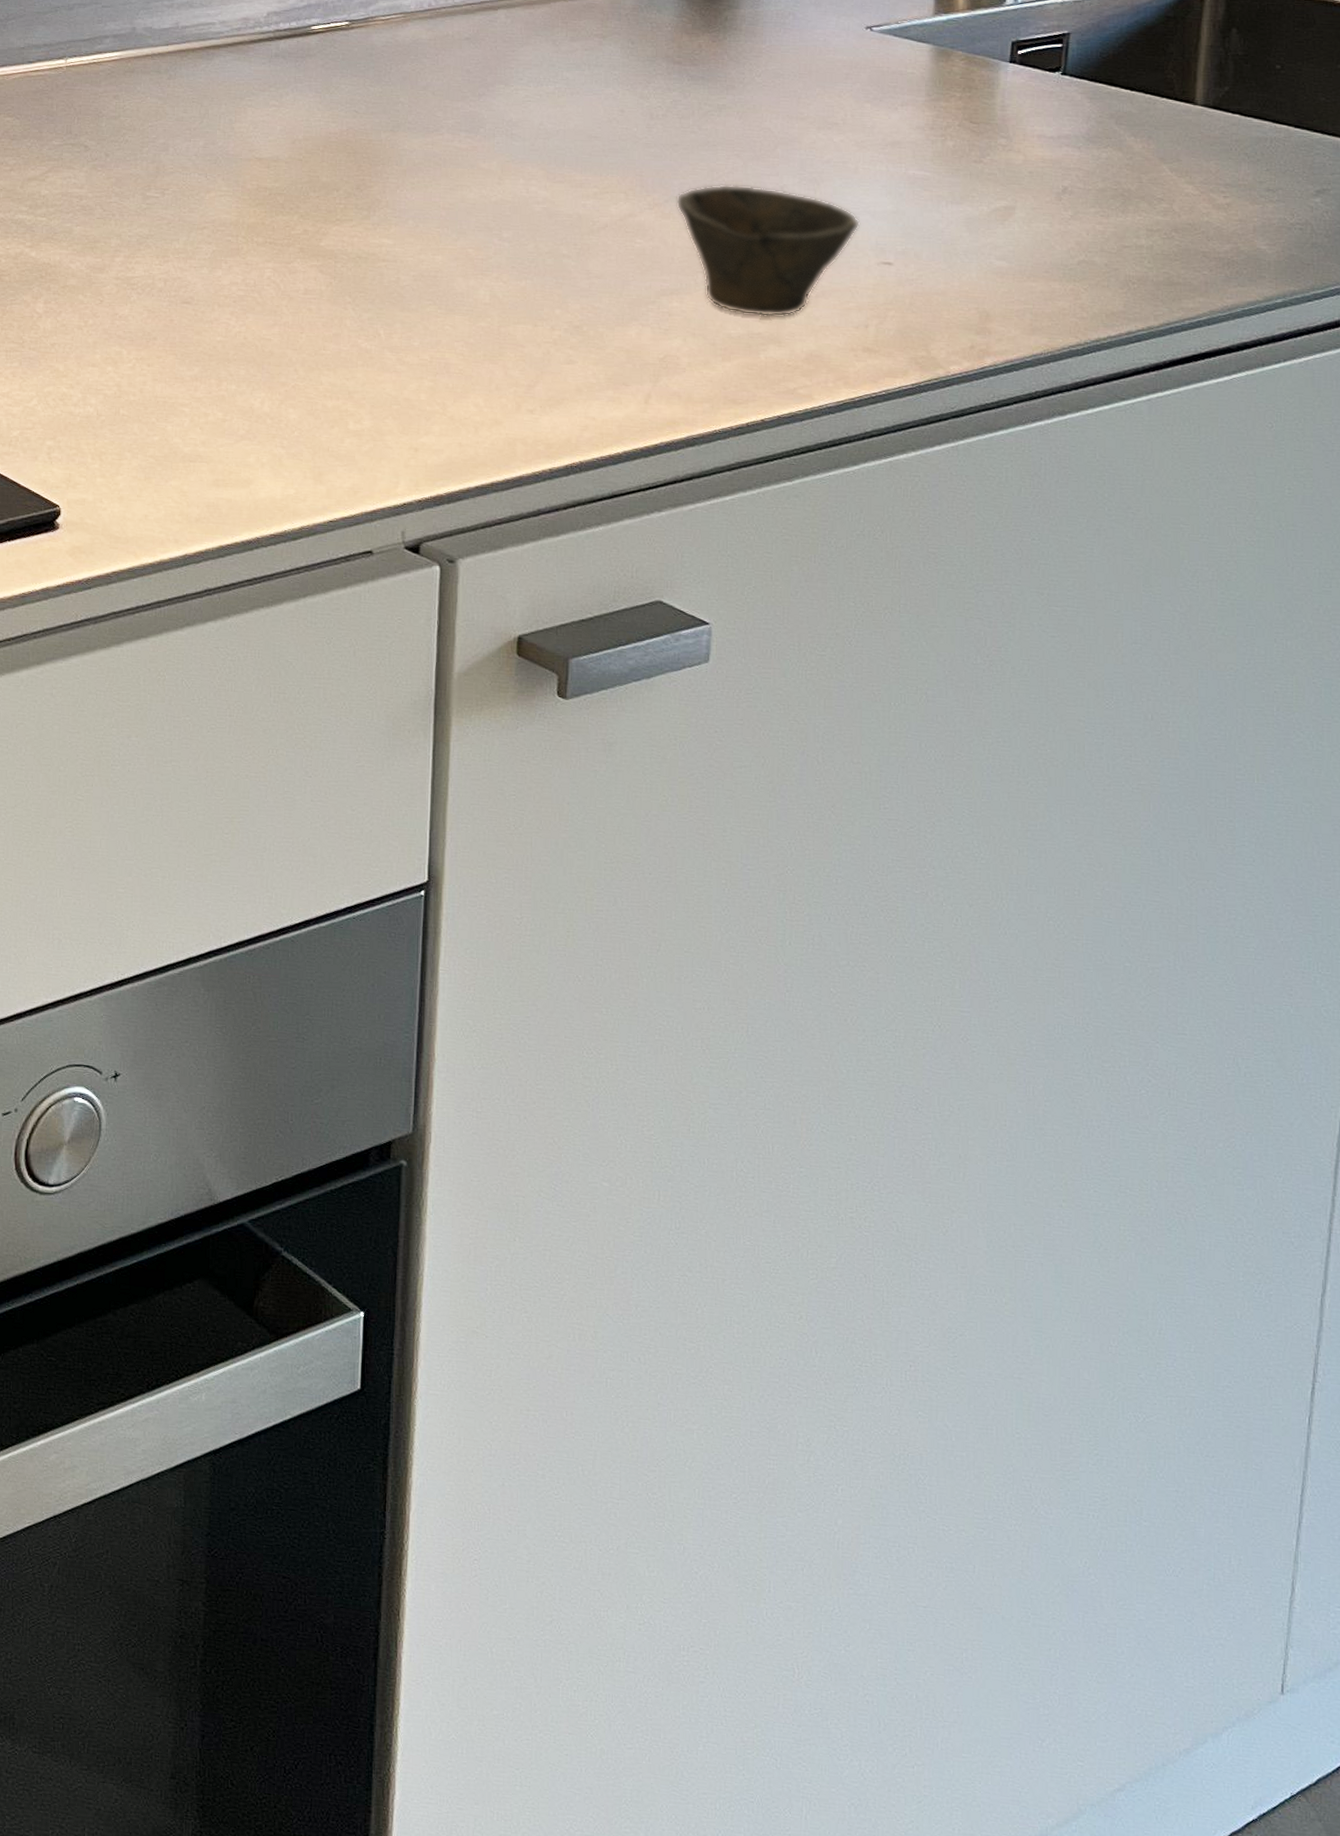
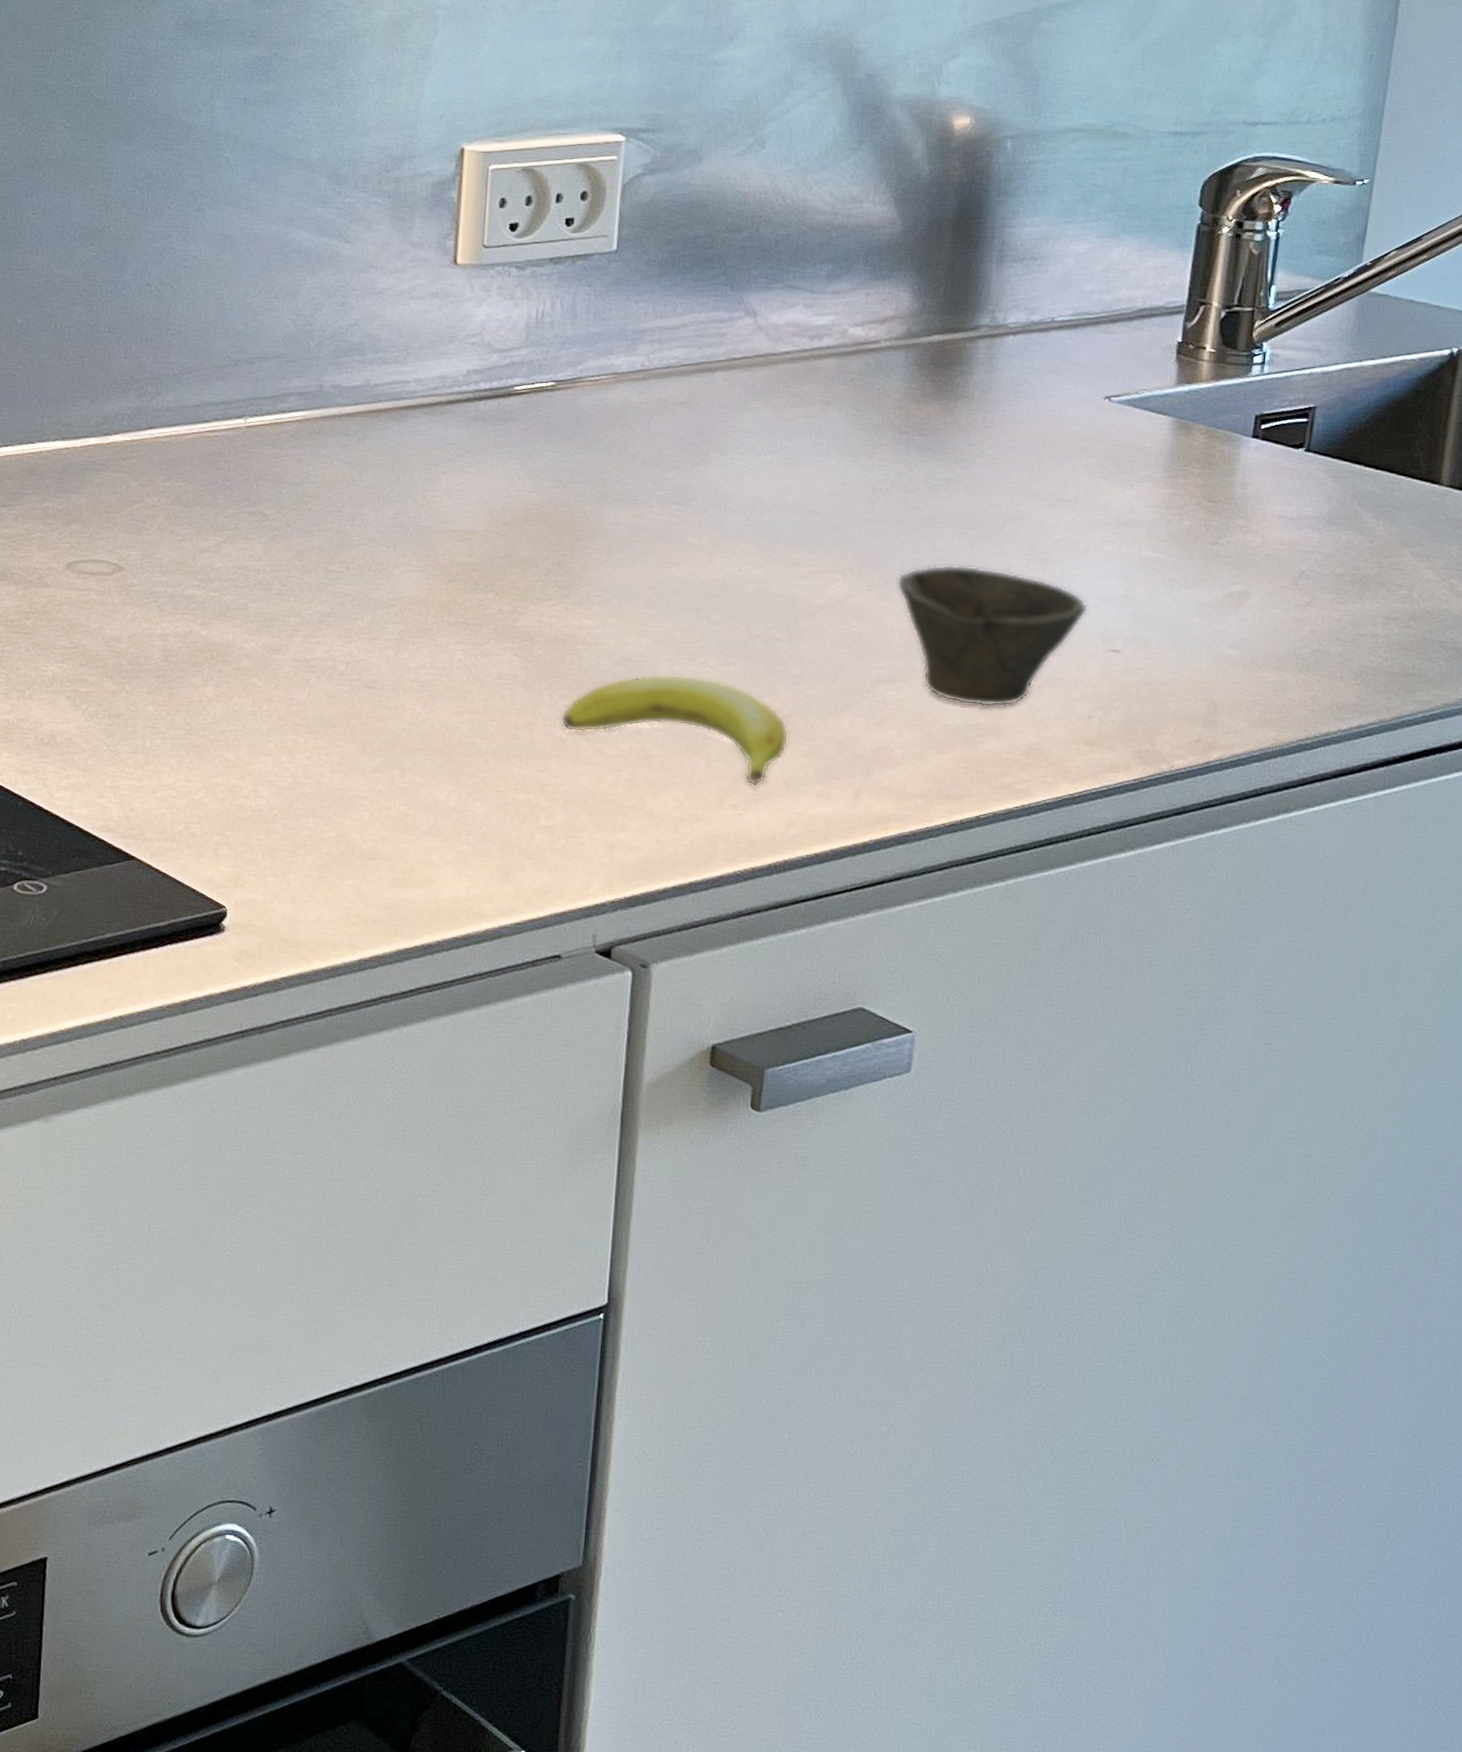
banana: none [364,288,580,393] -> present [560,673,789,787]

